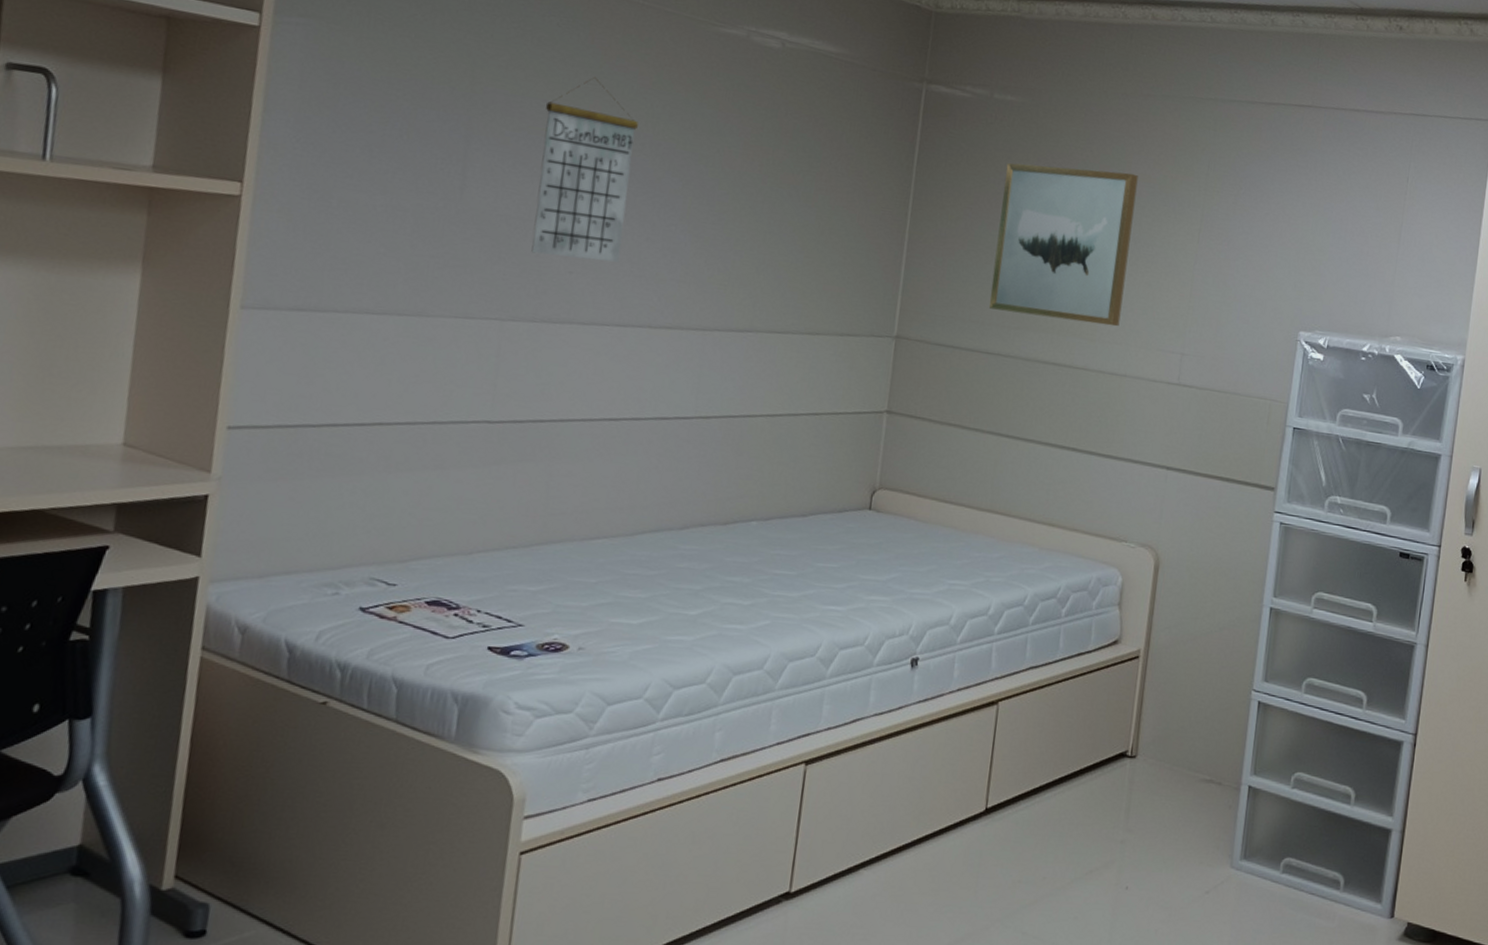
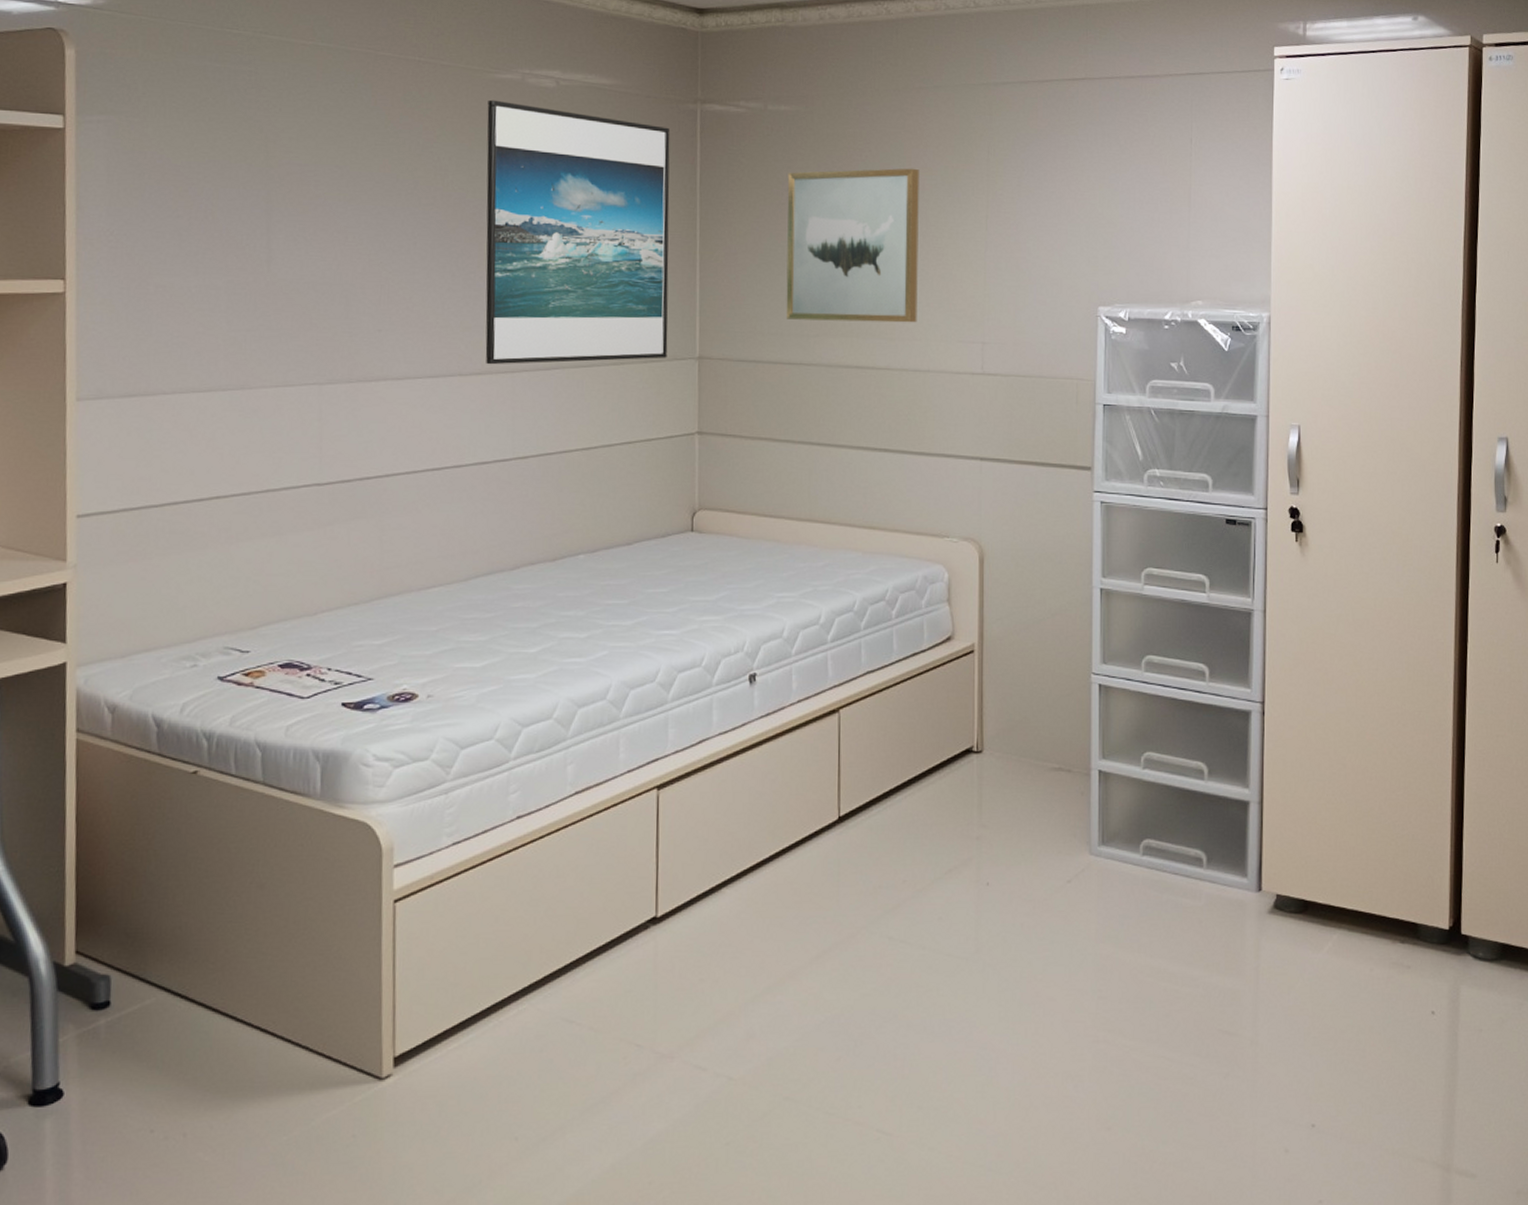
calendar: present [531,76,638,262] -> none [338,137,427,316]
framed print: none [678,52,893,334] -> present [485,99,670,365]

